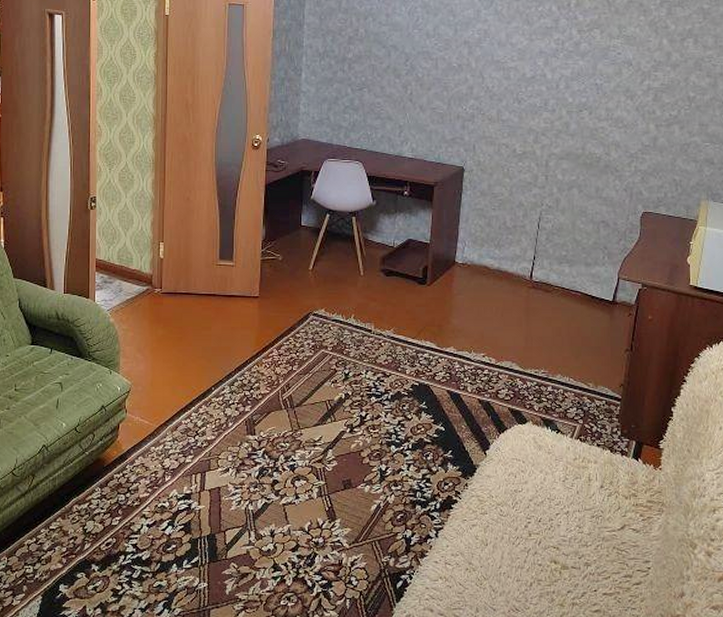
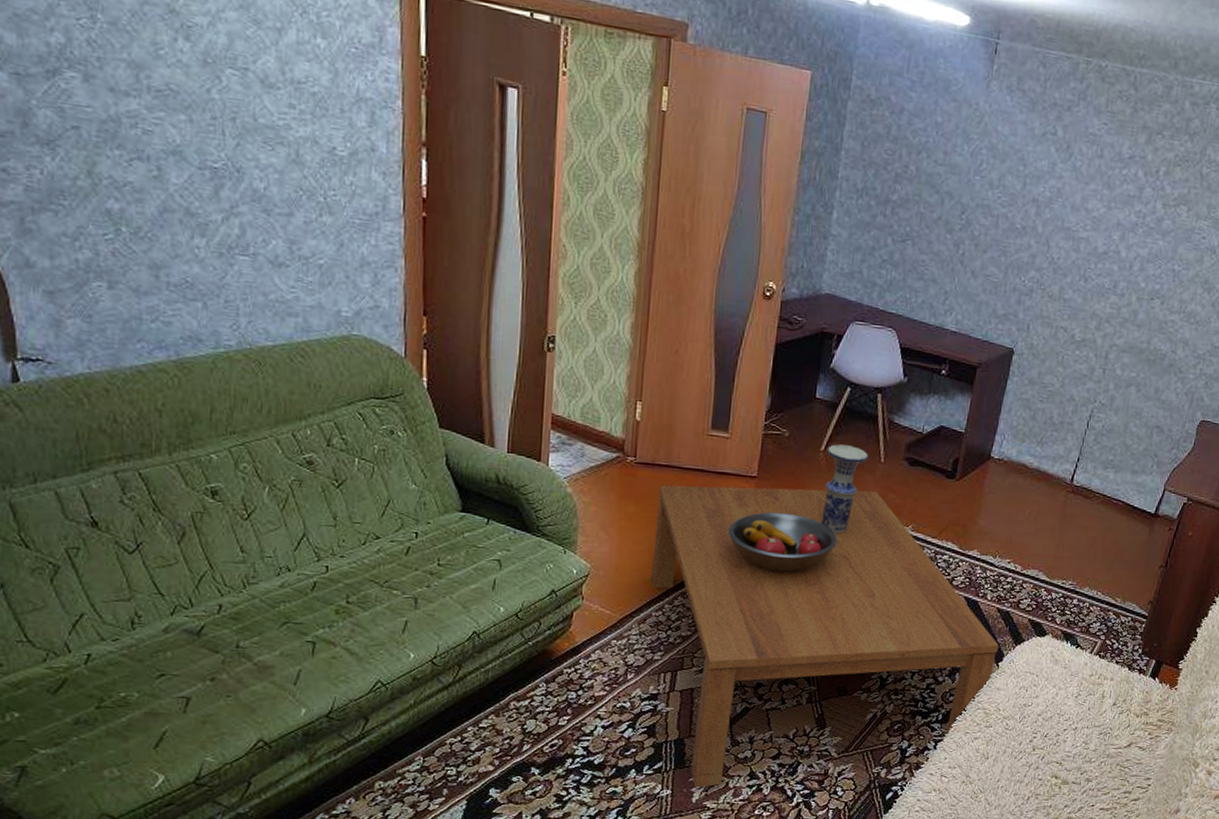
coffee table: none [179,301,484,580] -> present [651,485,999,788]
fruit bowl: none [238,326,331,379] -> present [727,512,838,573]
vase: none [315,263,350,342] -> present [820,444,869,535]

